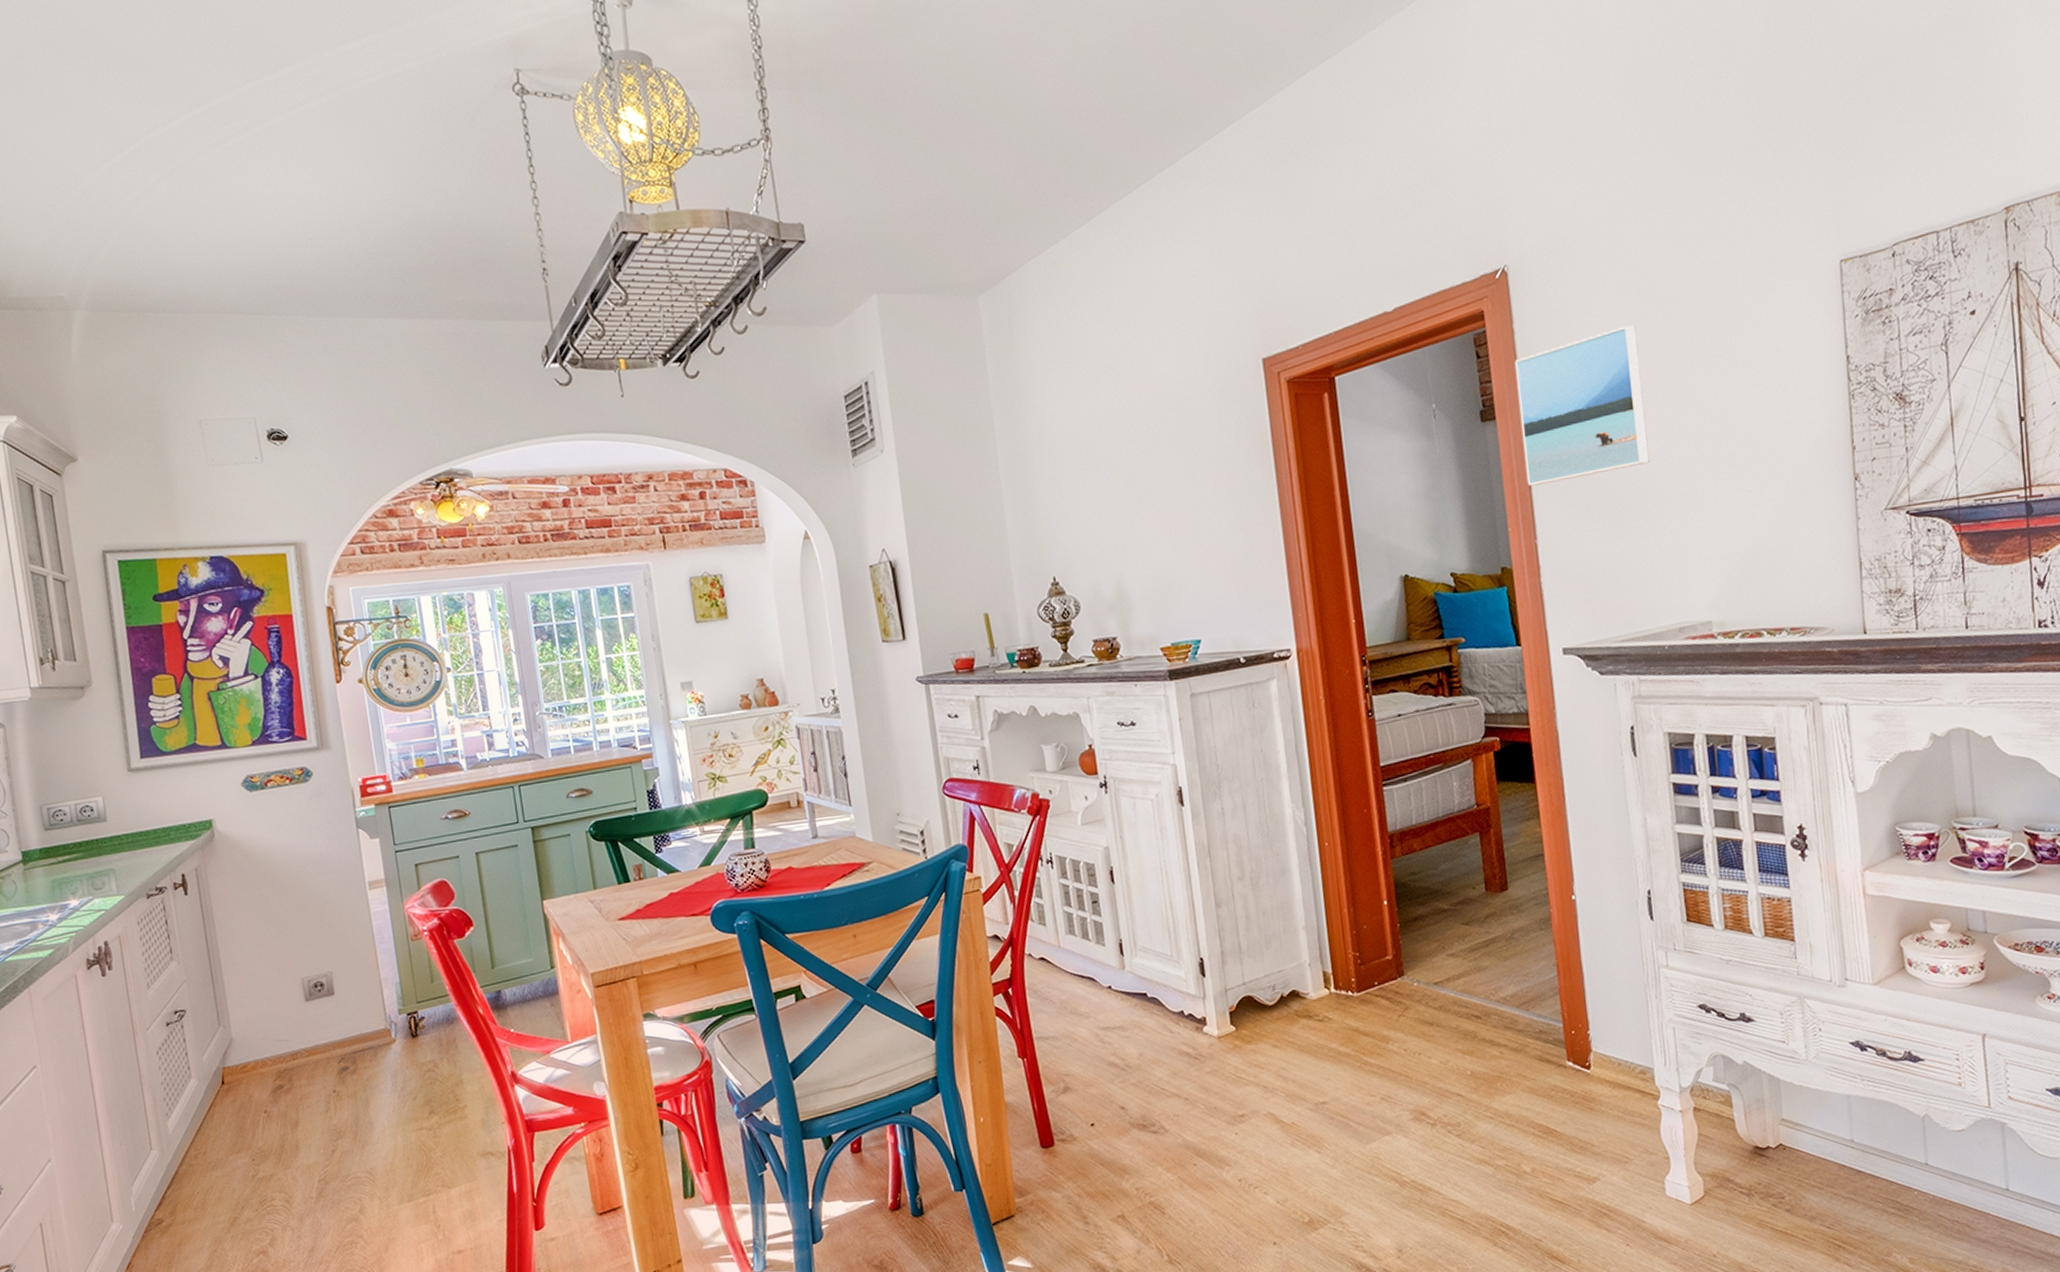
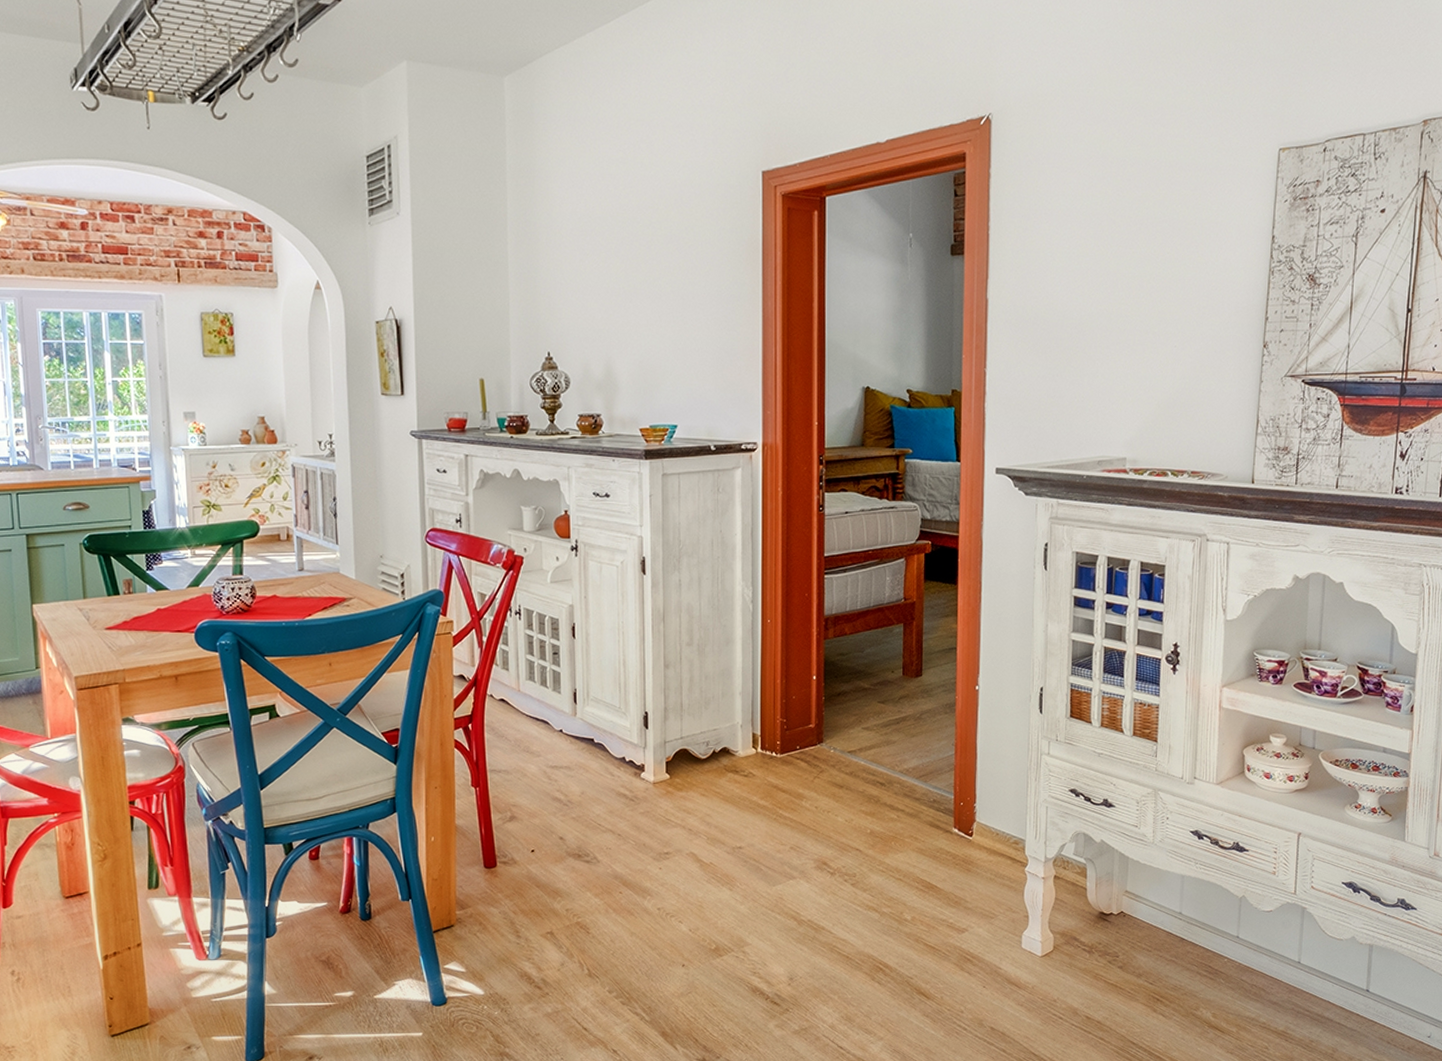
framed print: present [1514,325,1650,486] -> none [984,183,1097,319]

